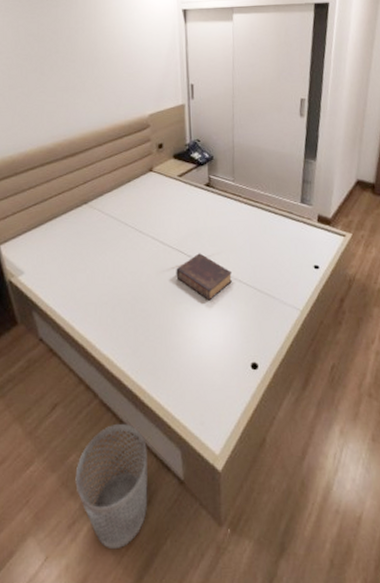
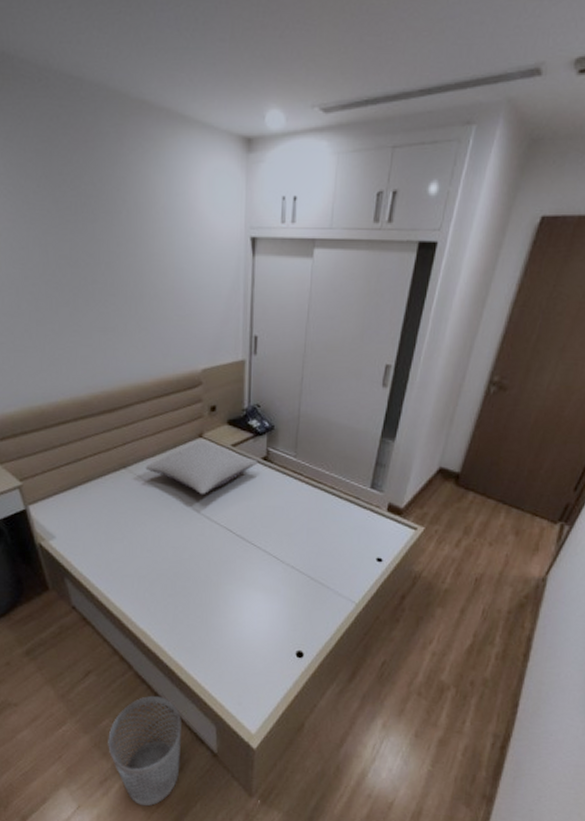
pillow: none [104,174,202,222] -> present [145,440,258,495]
book: present [176,253,233,301] -> none [222,533,285,585]

